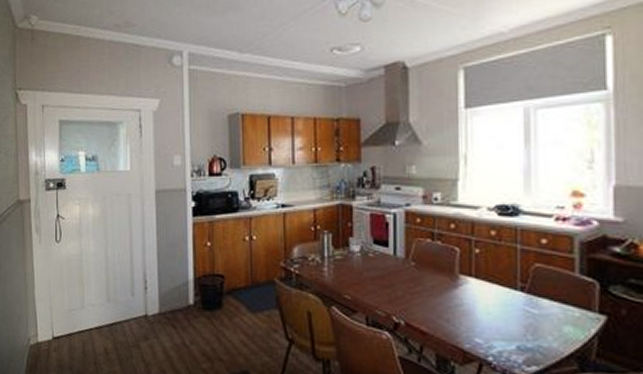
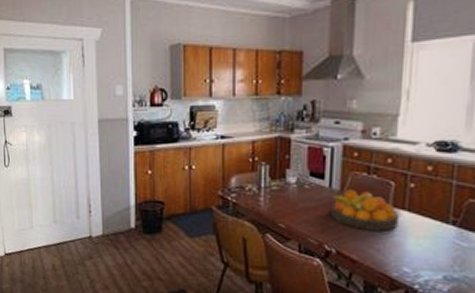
fruit bowl: none [396,256,466,300] -> present [330,189,398,231]

